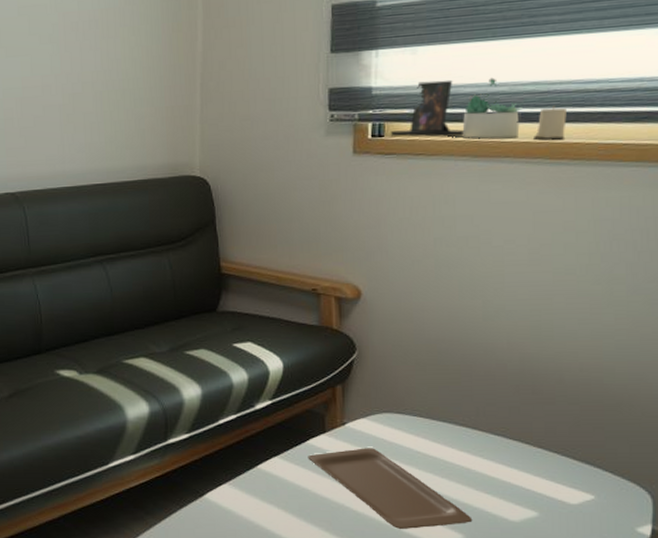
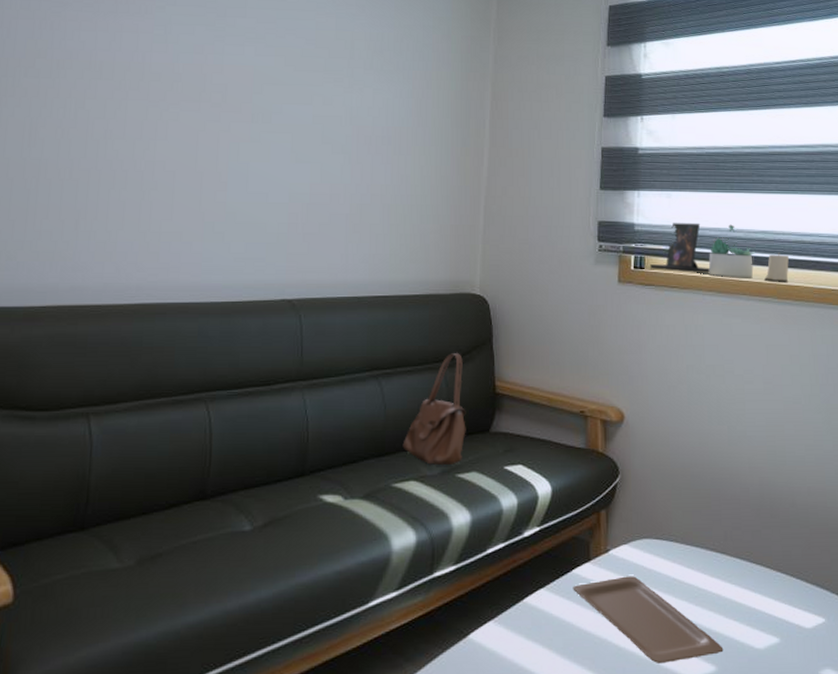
handbag: none [130,236,193,344] -> present [402,353,466,466]

